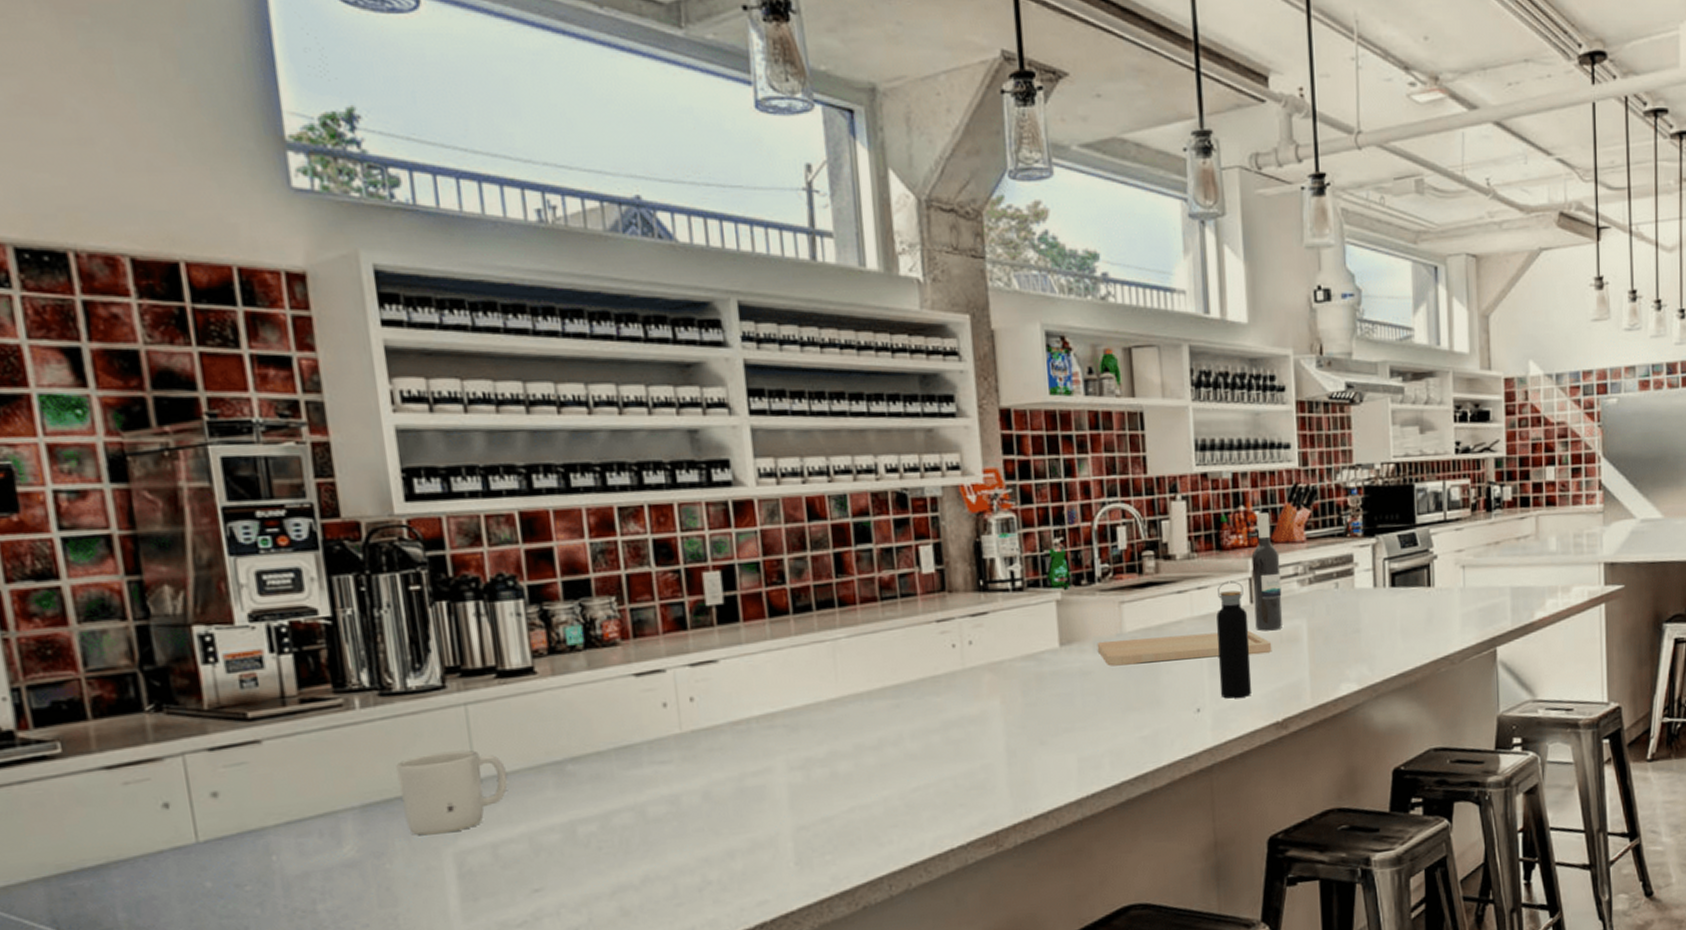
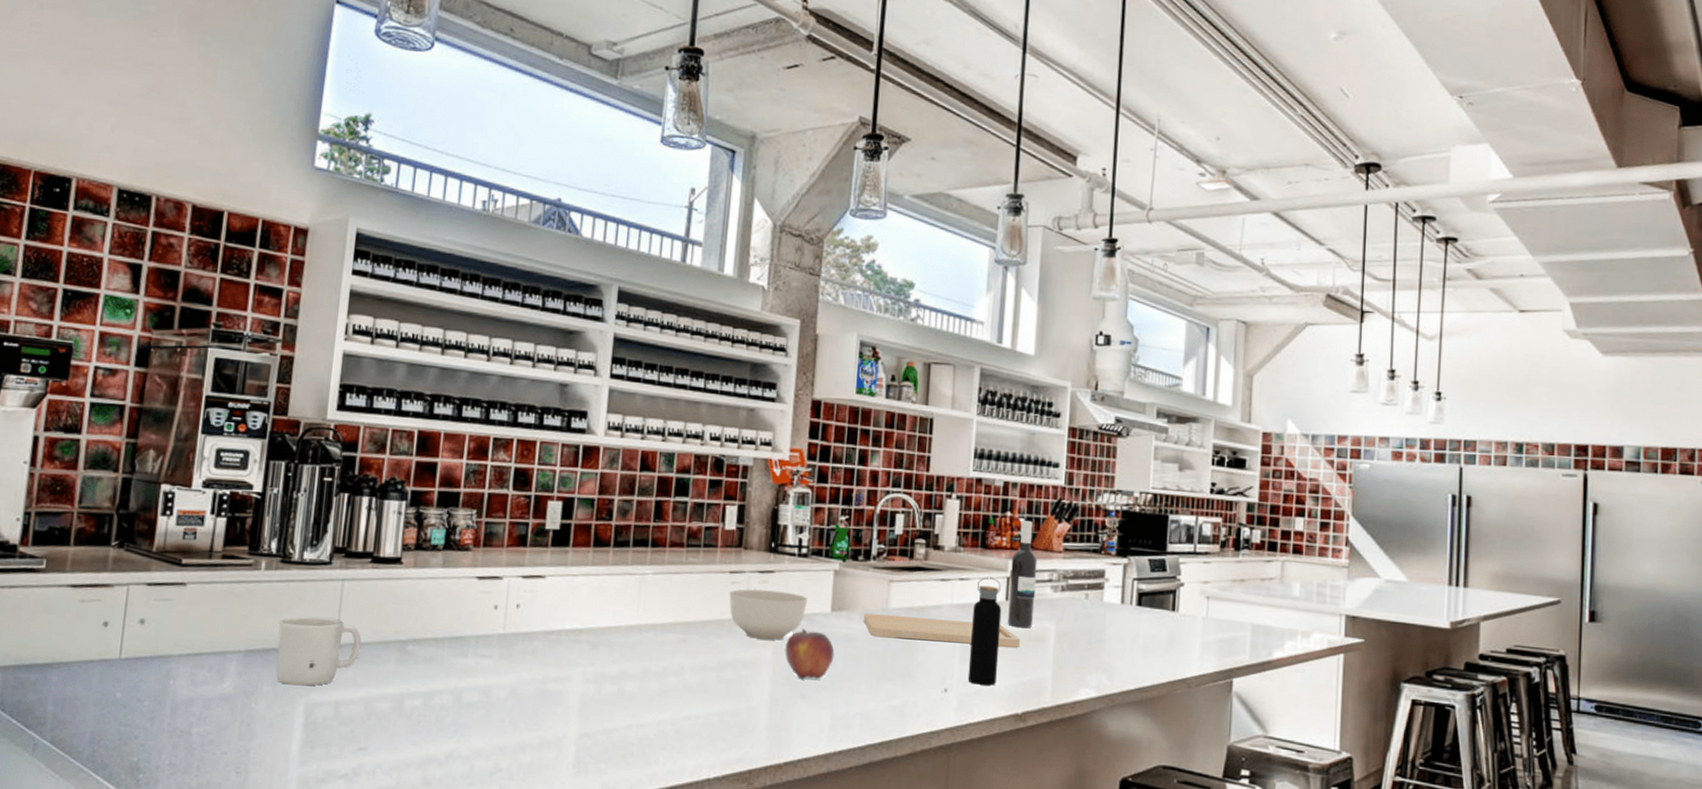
bowl: none [940,632,1031,690] -> present [729,589,807,640]
fruit: none [1014,670,1071,724] -> present [785,629,835,679]

